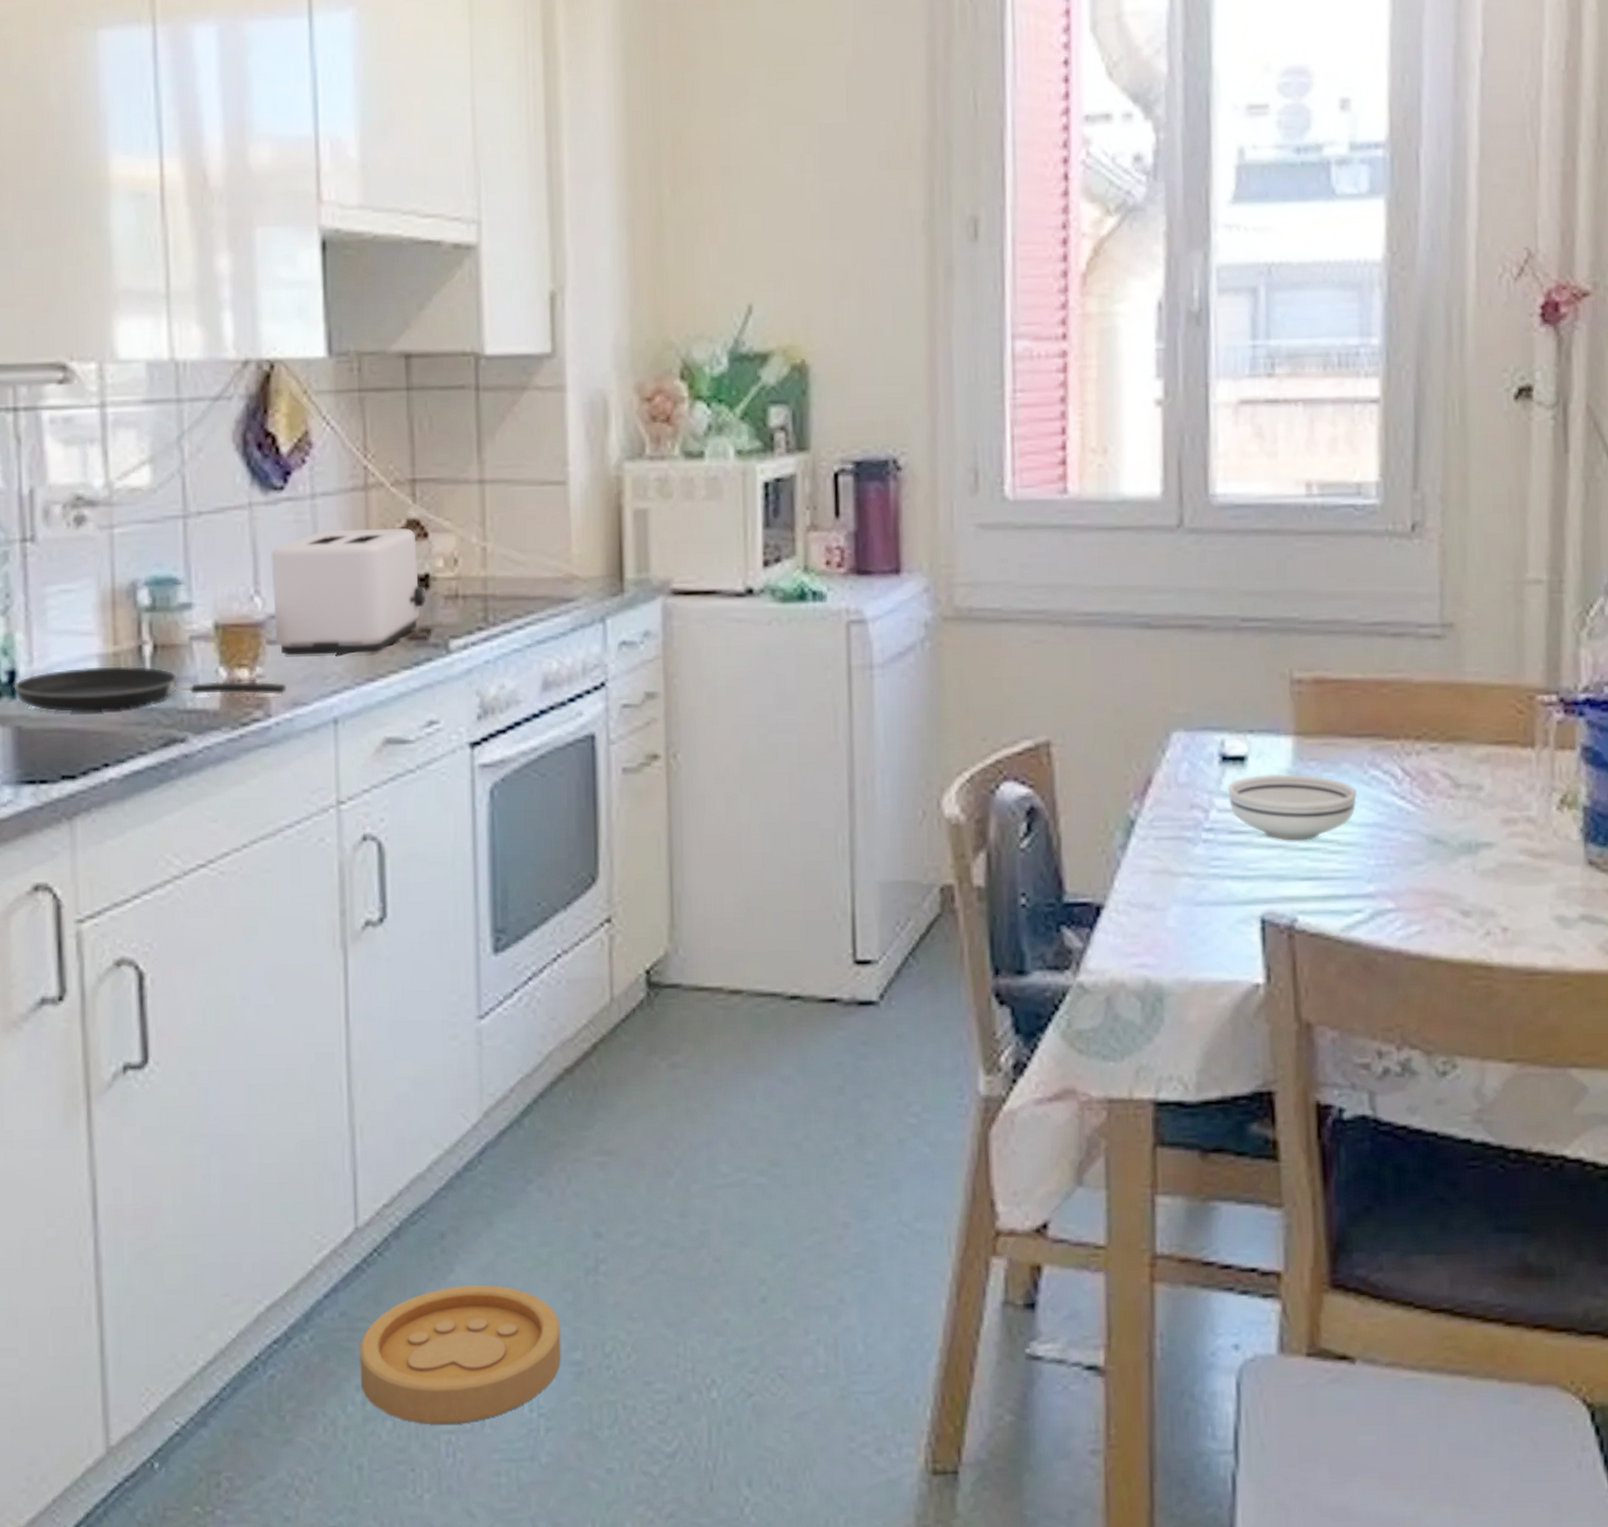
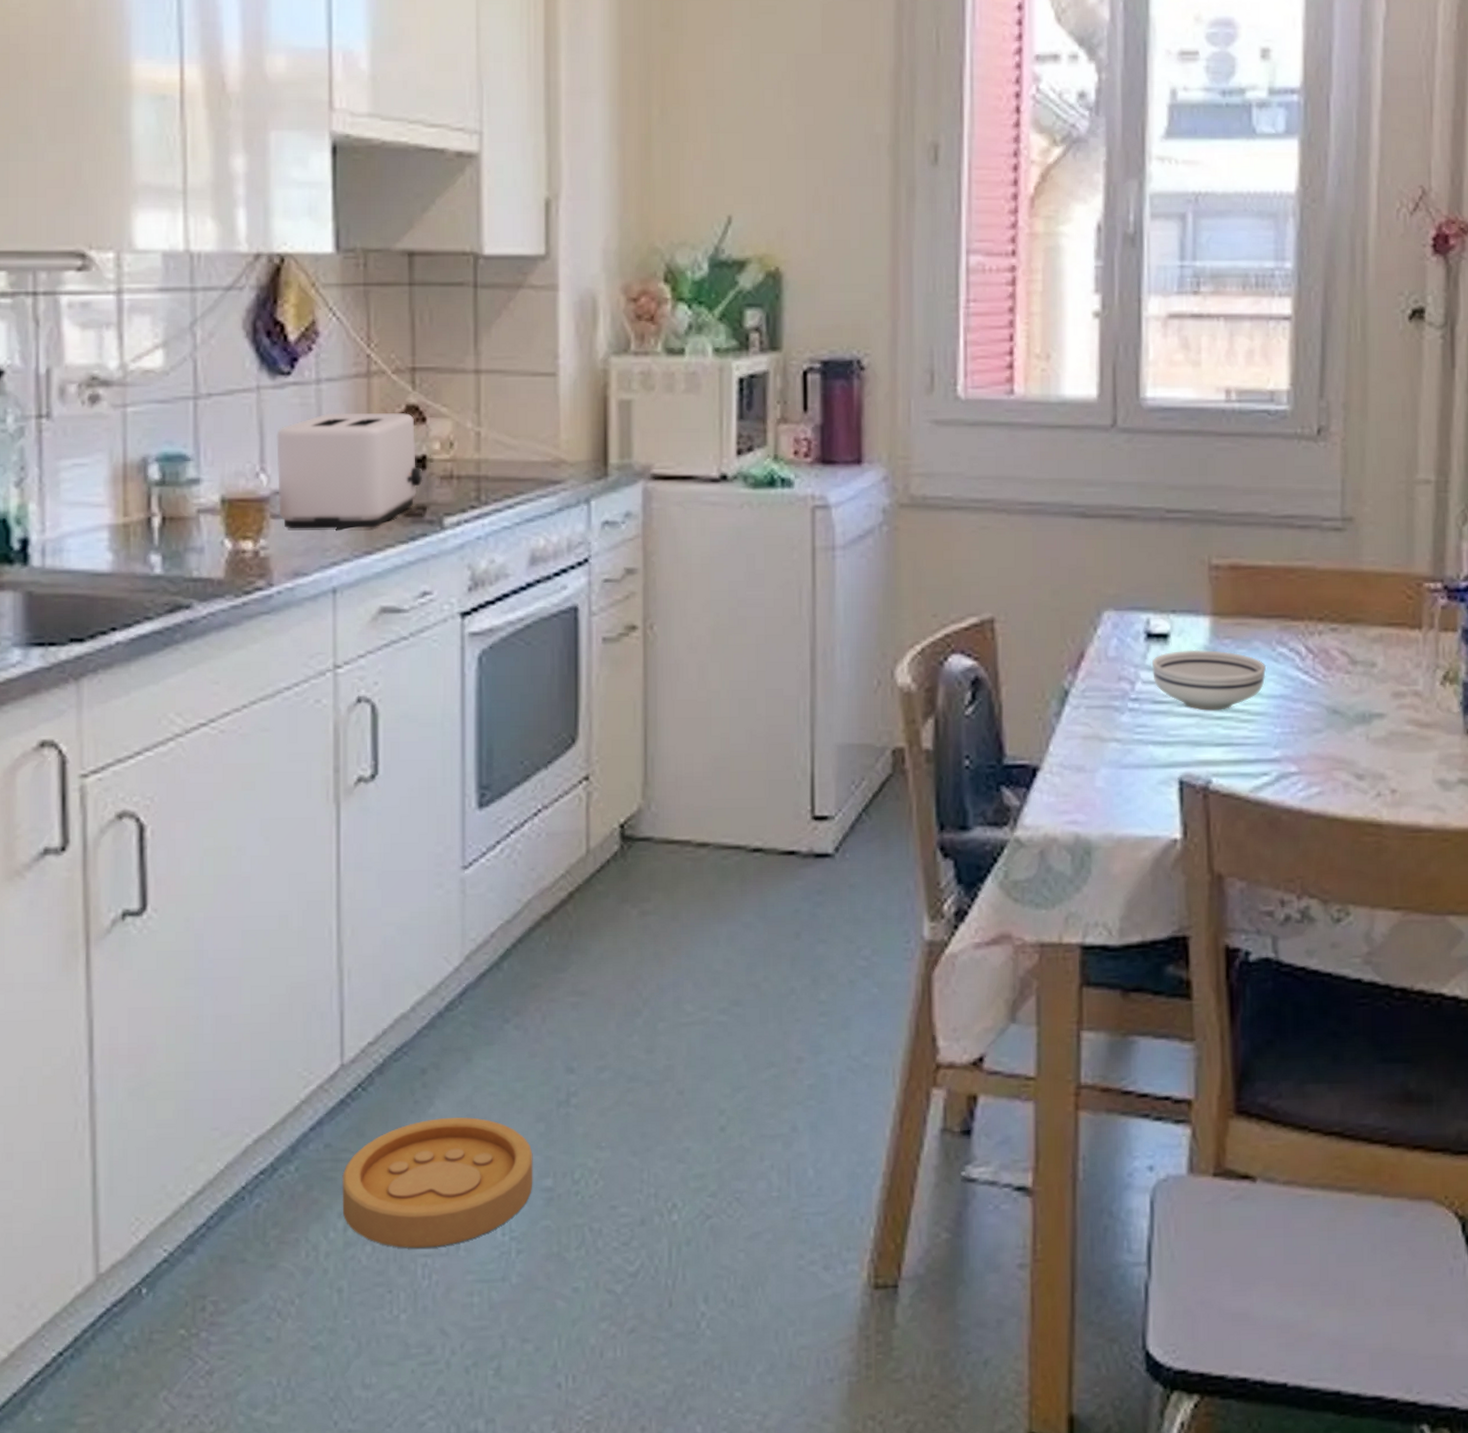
frying pan: present [14,666,287,712] -> none [26,536,289,578]

